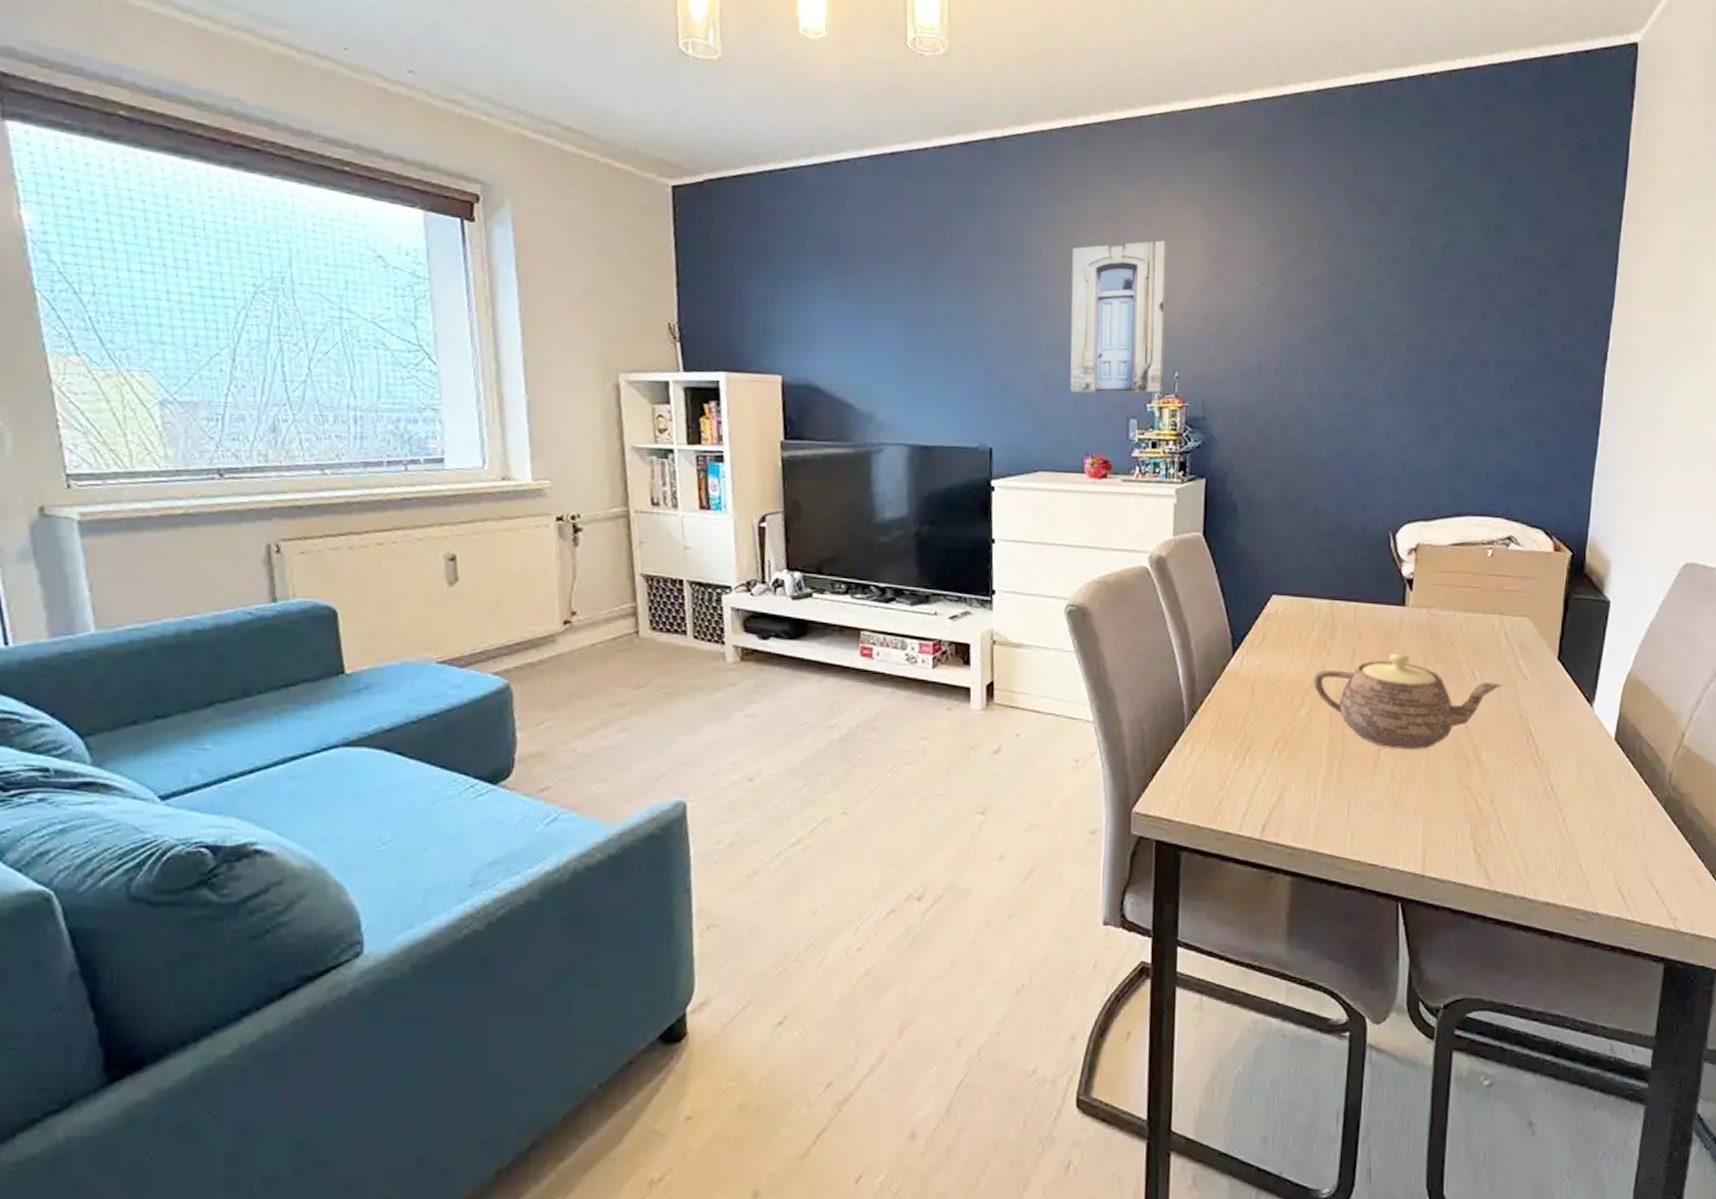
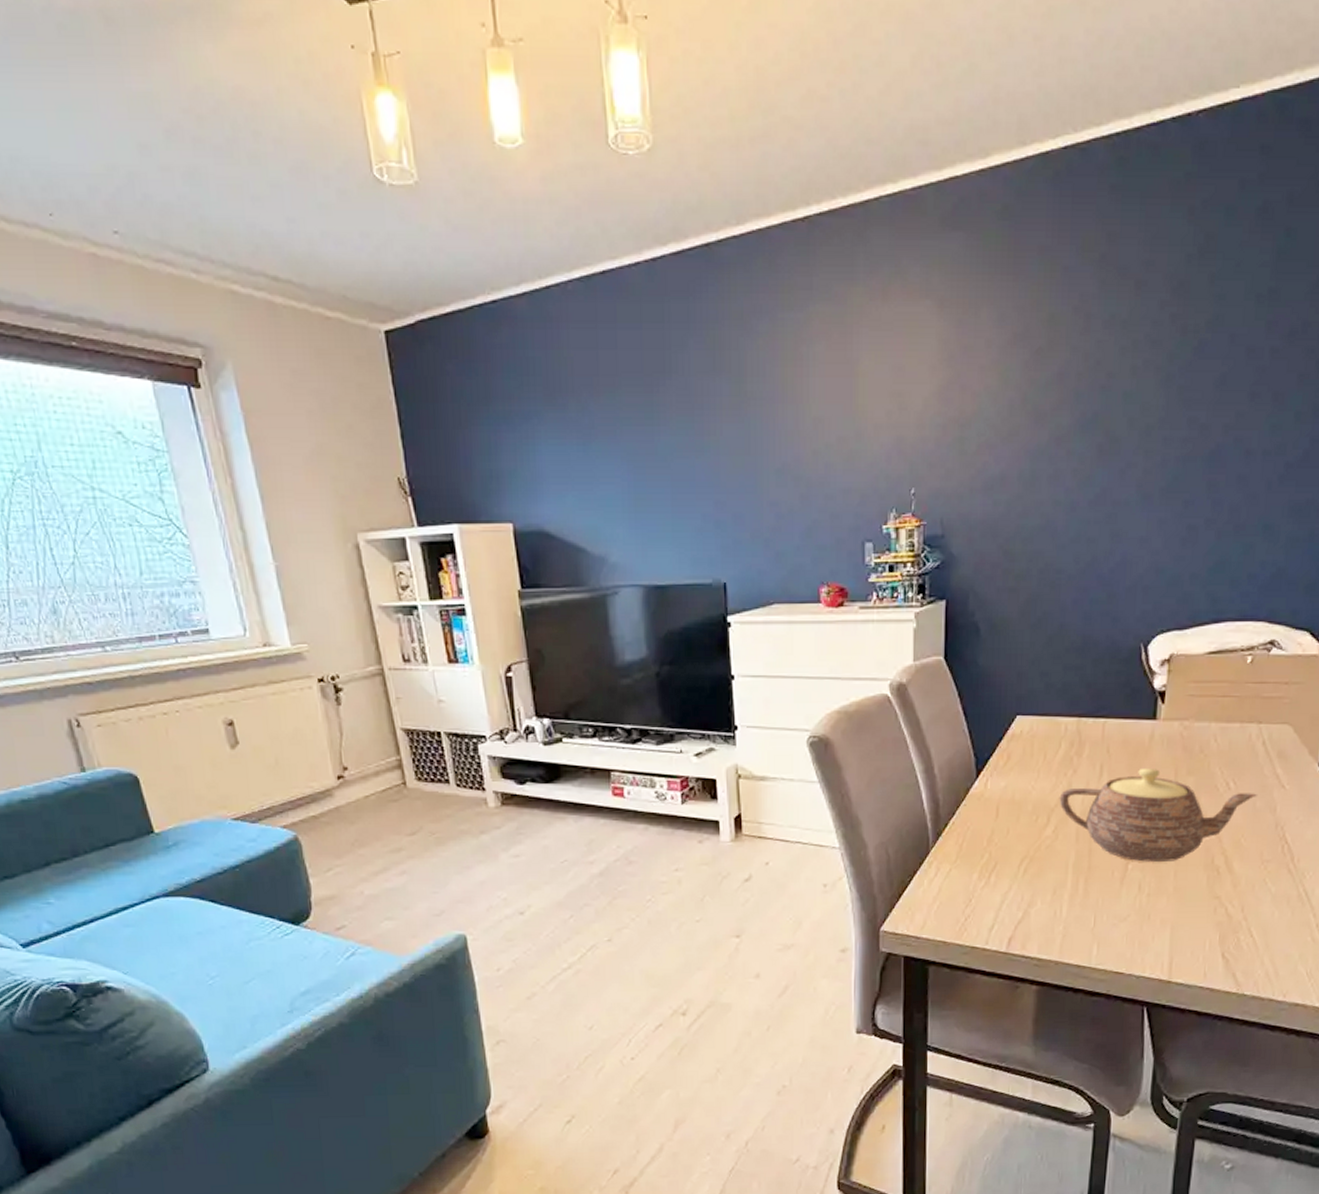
wall art: present [1069,240,1168,393] -> none [798,343,900,520]

